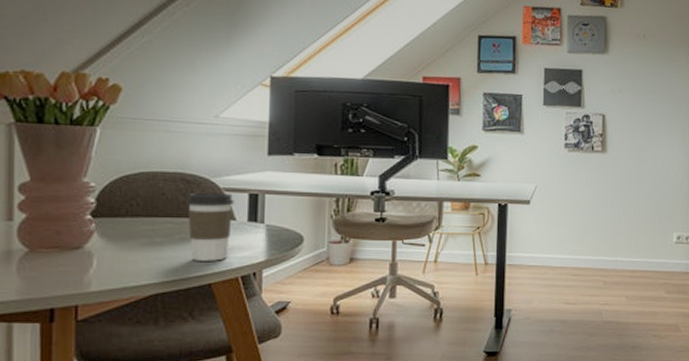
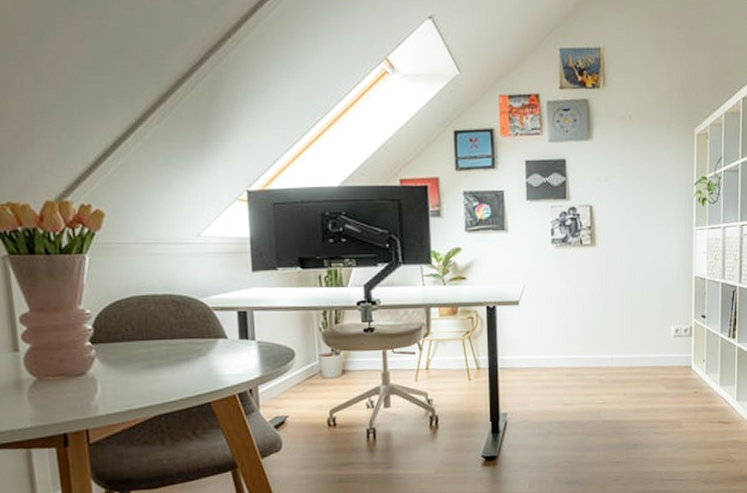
coffee cup: present [186,192,234,261] -> none [178,312,224,381]

